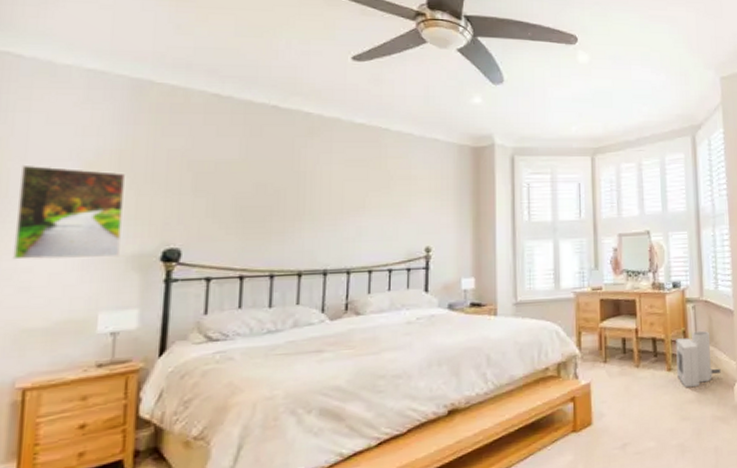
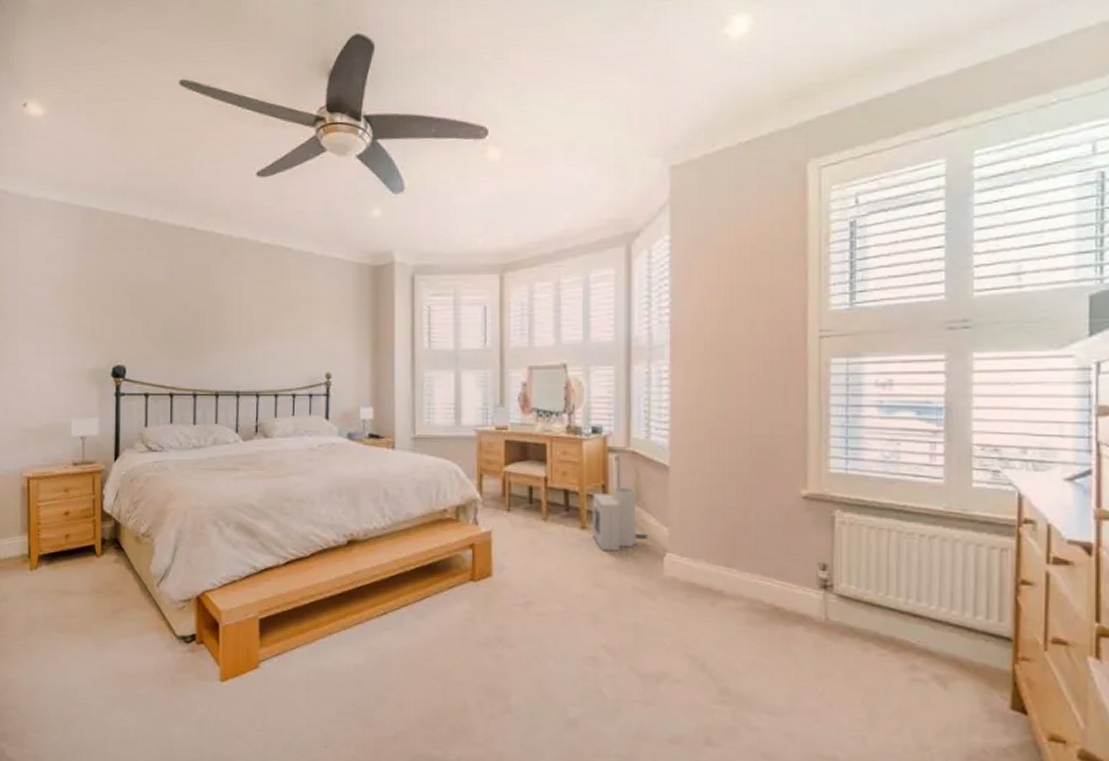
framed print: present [12,166,126,260] -> none [14,290,84,372]

